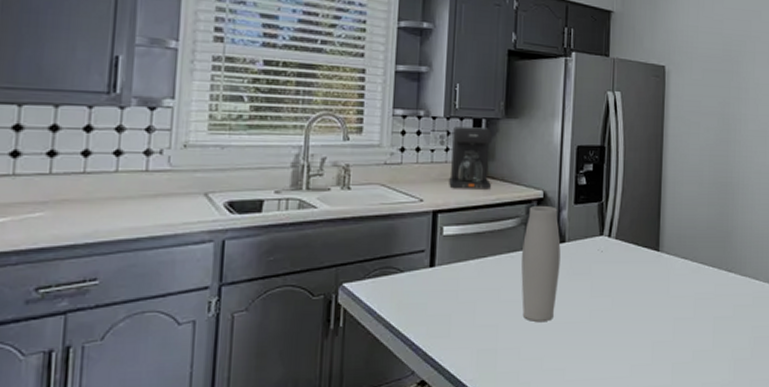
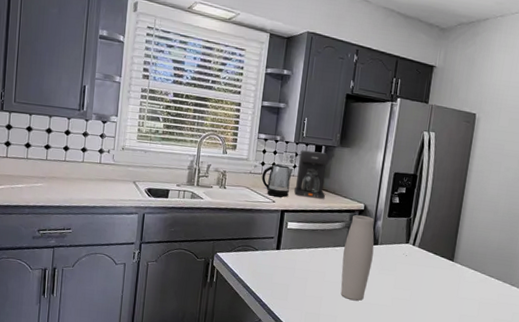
kettle: none [402,148,445,193] -> present [261,164,293,198]

